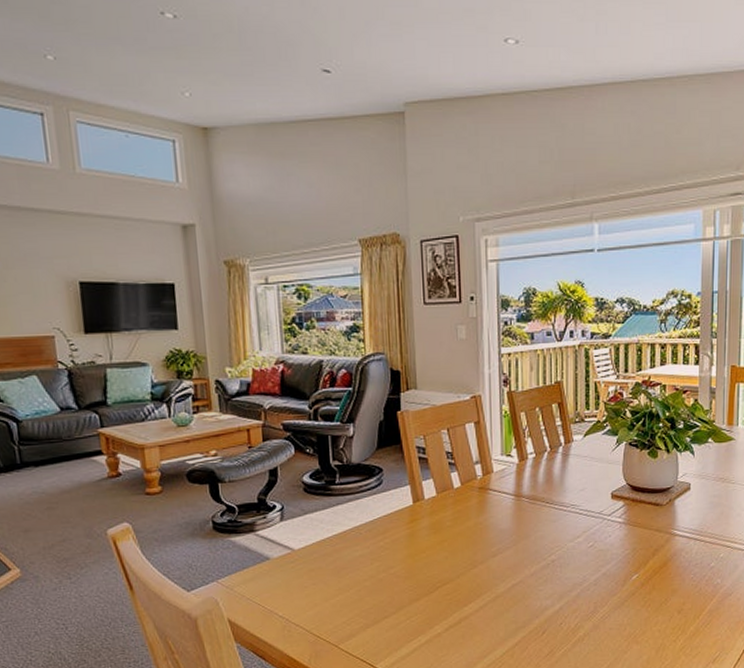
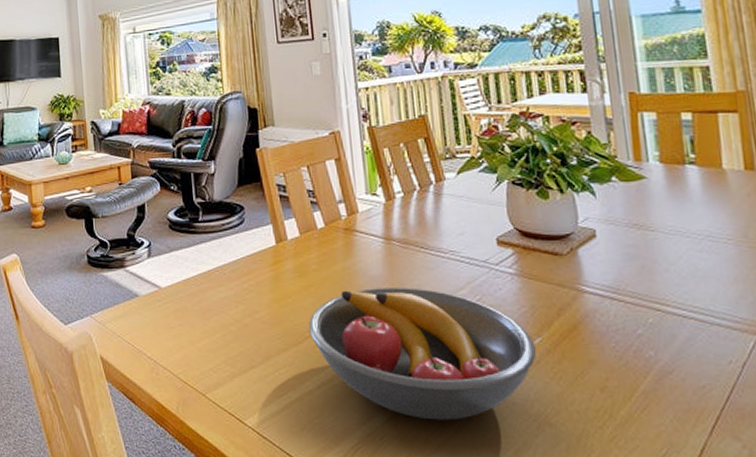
fruit bowl: none [440,538,632,648] -> present [308,288,536,421]

